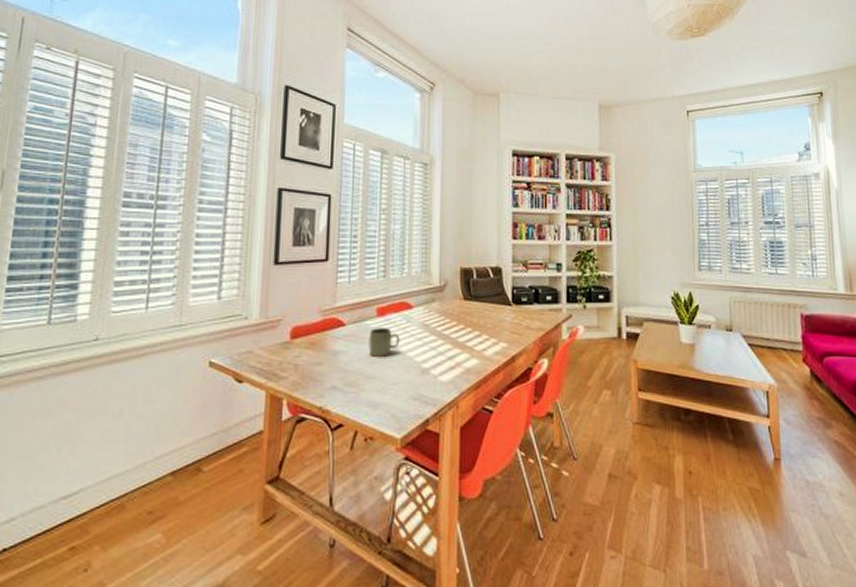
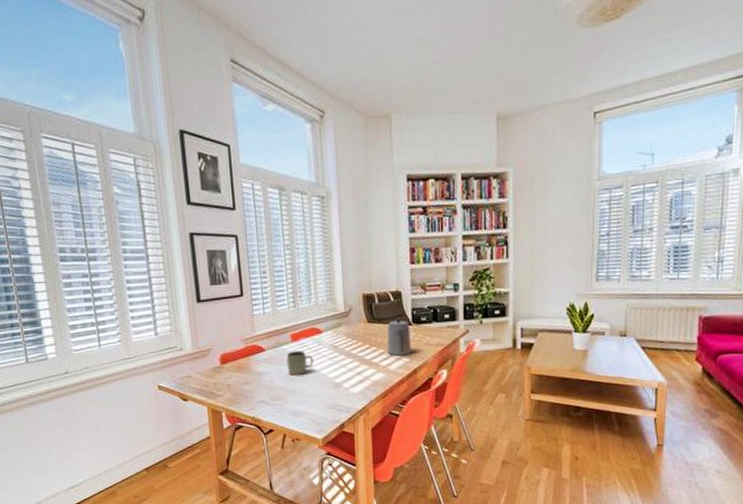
teapot: none [484,297,510,340] -> present [387,318,411,356]

